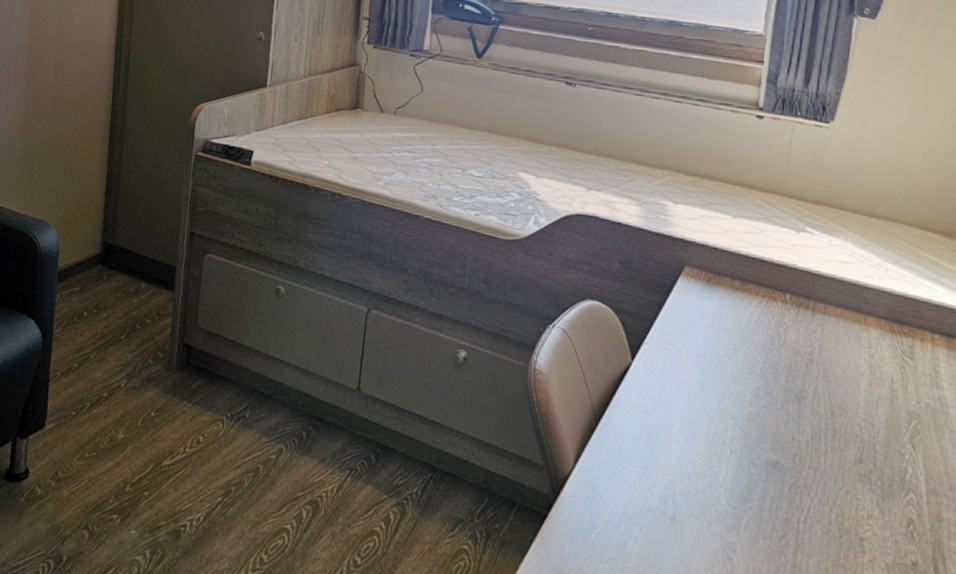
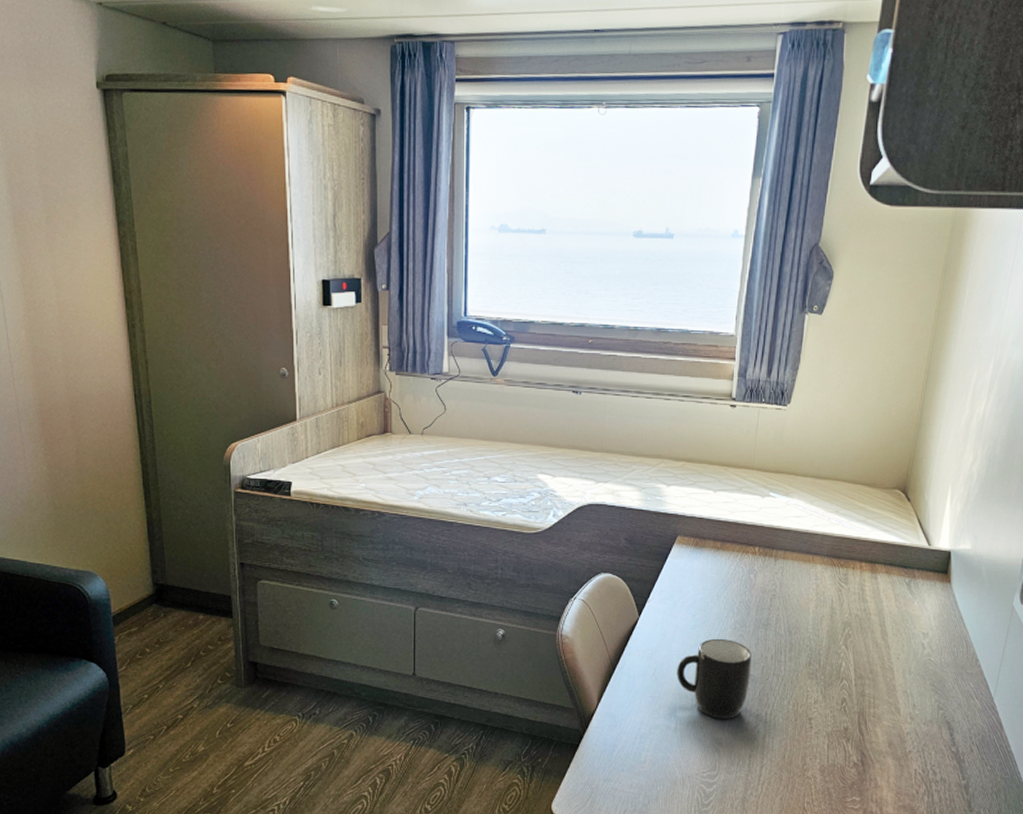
mug: none [677,404,779,518] -> present [677,638,752,719]

